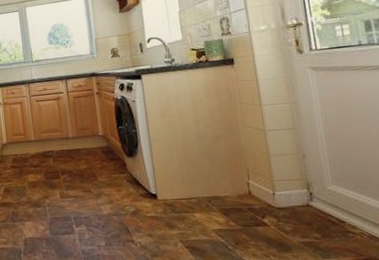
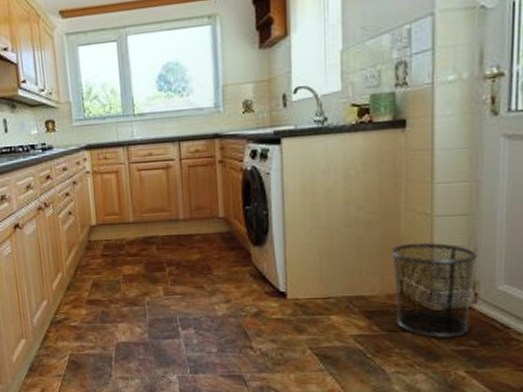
waste bin: none [235,152,310,231] -> present [390,243,478,338]

